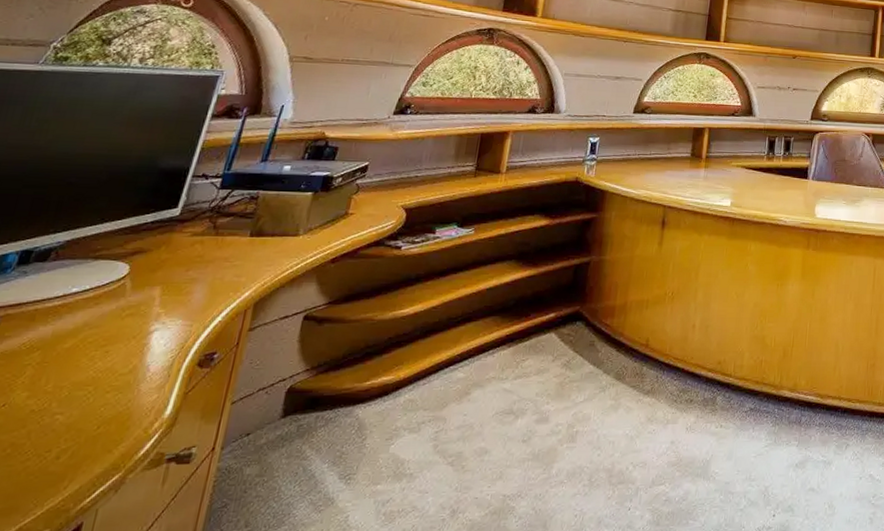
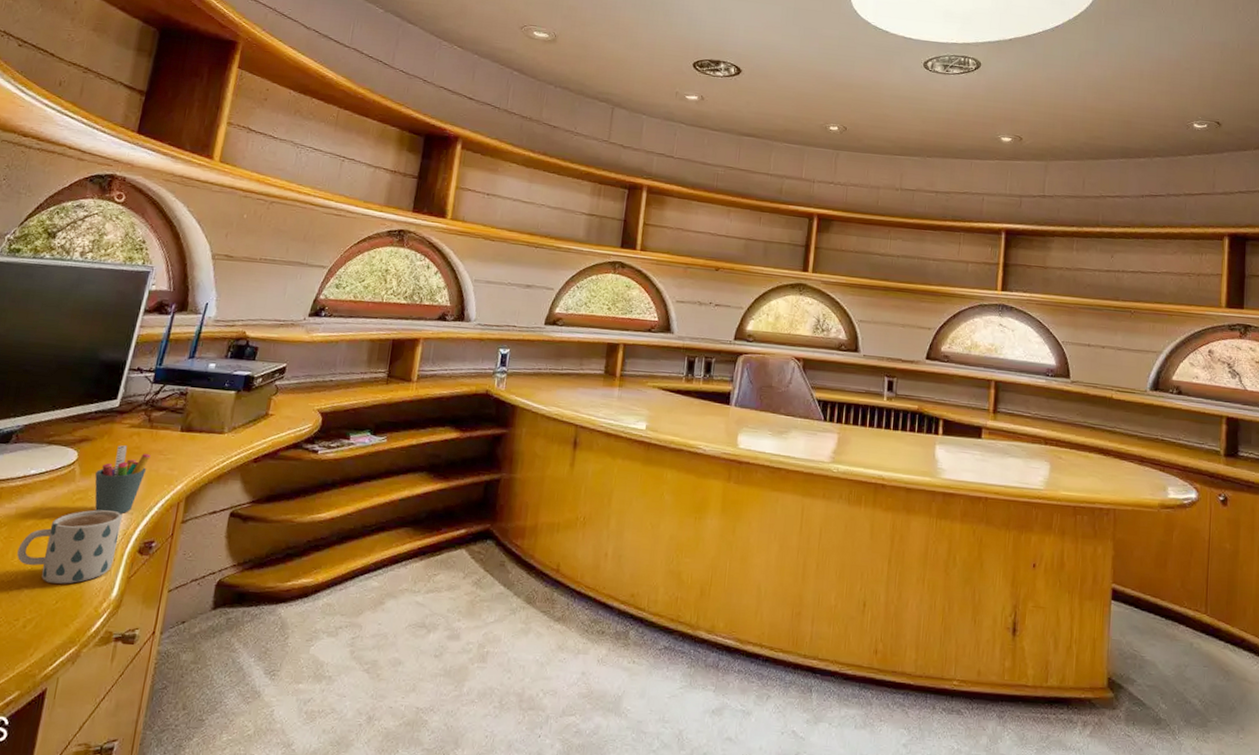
mug: none [51,324,180,407] -> present [17,509,122,584]
pen holder: none [148,255,215,327] -> present [94,445,151,514]

